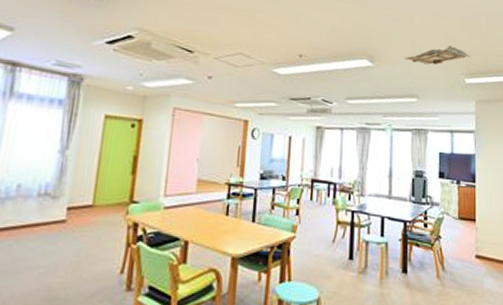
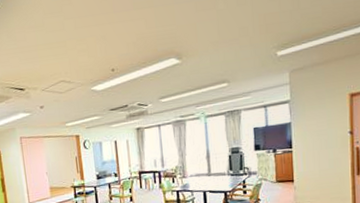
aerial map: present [403,46,471,65] -> none [210,21,283,49]

